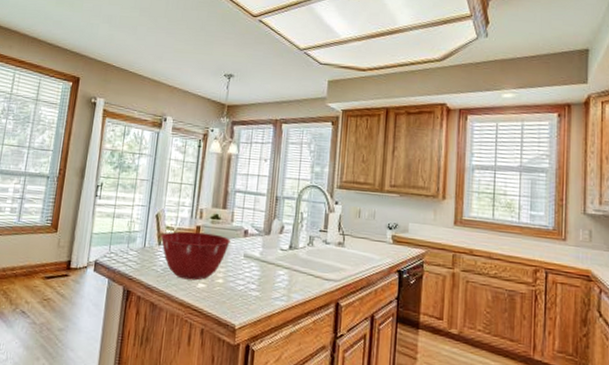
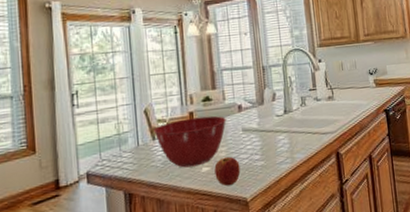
apple: none [209,278,235,309] -> present [214,156,240,186]

